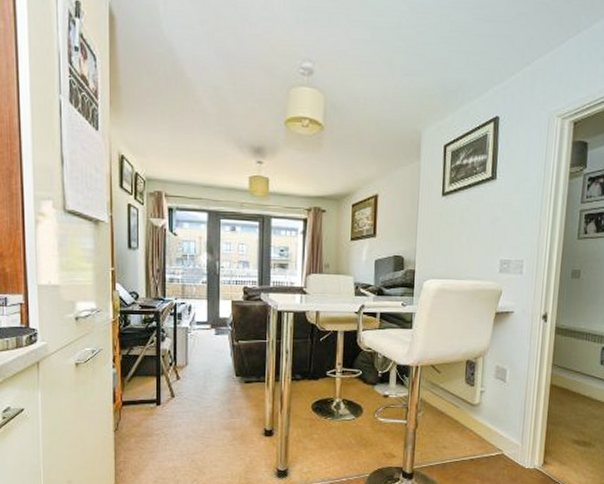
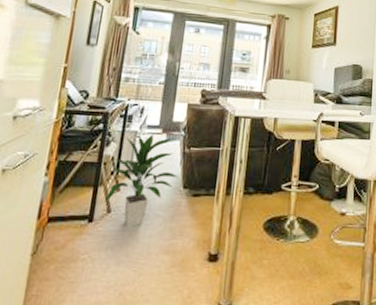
indoor plant: none [168,329,229,409] -> present [105,134,177,227]

